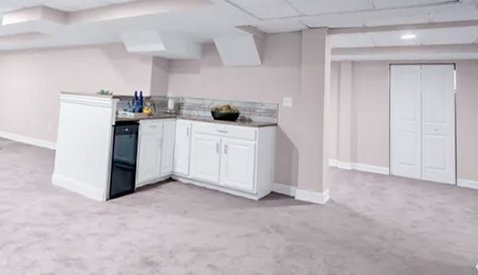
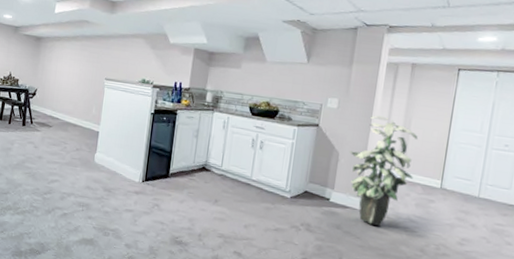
indoor plant: none [308,111,365,218] -> present [350,115,418,226]

